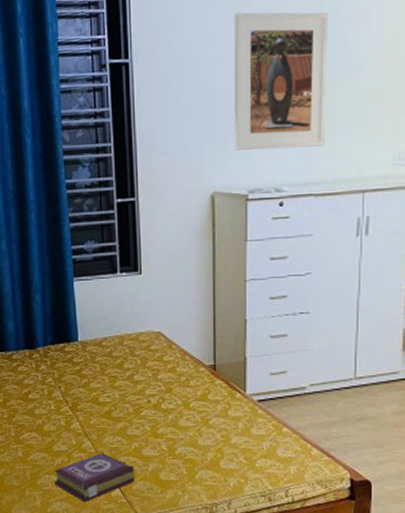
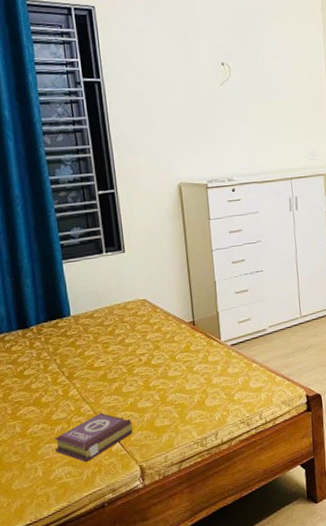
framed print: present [234,12,328,151] -> none [184,48,260,151]

